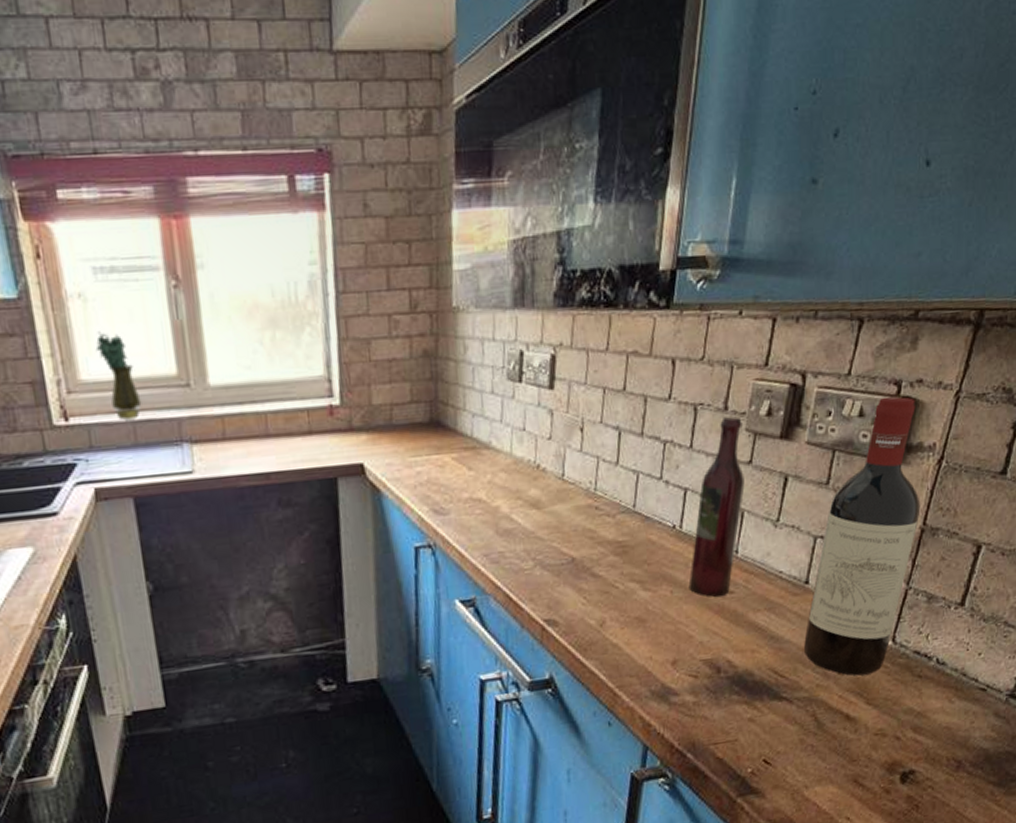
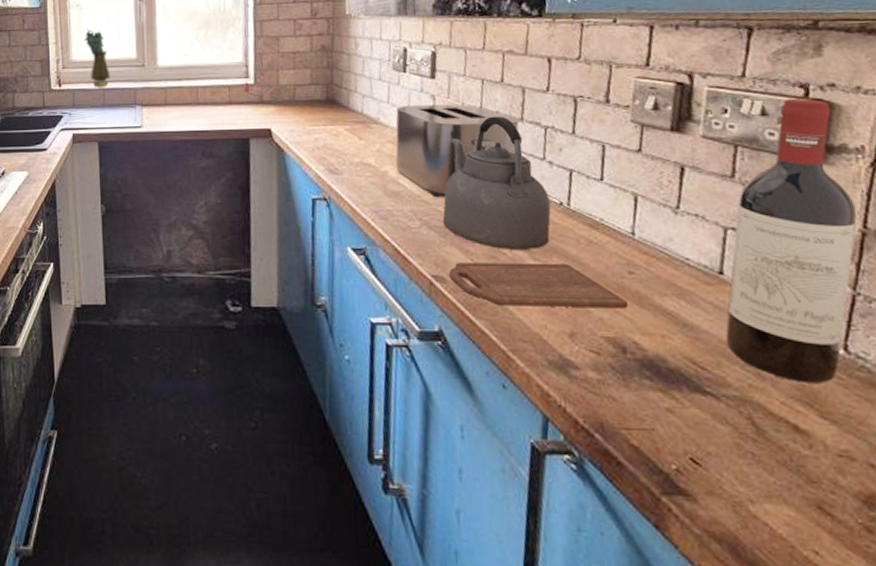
toaster: none [508,419,639,531] -> present [395,104,520,197]
kettle: none [556,431,664,583] -> present [442,116,551,251]
cutting board: none [562,591,727,643] -> present [449,263,629,309]
wine bottle: present [688,415,745,597] -> none [581,108,636,275]

